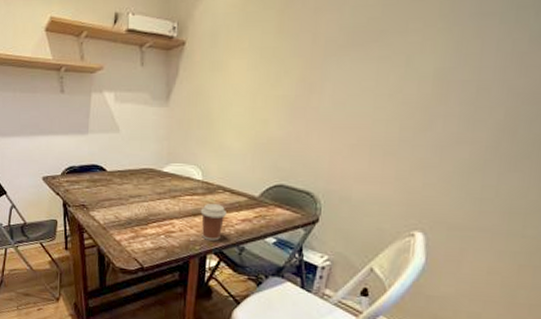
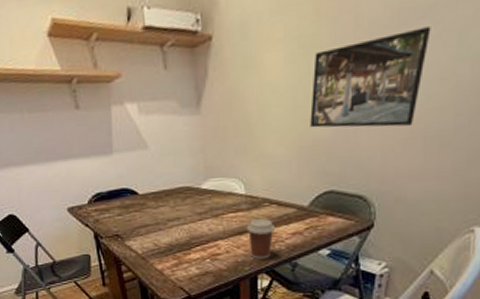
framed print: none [266,49,382,133] -> present [310,26,431,128]

